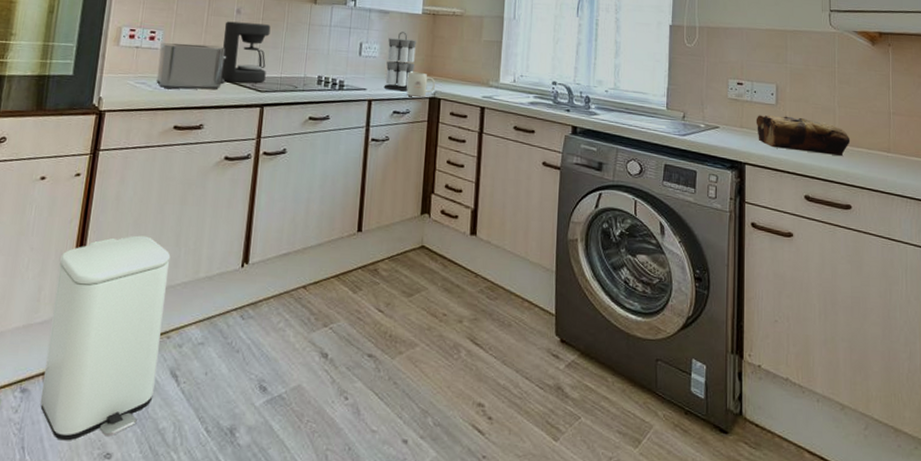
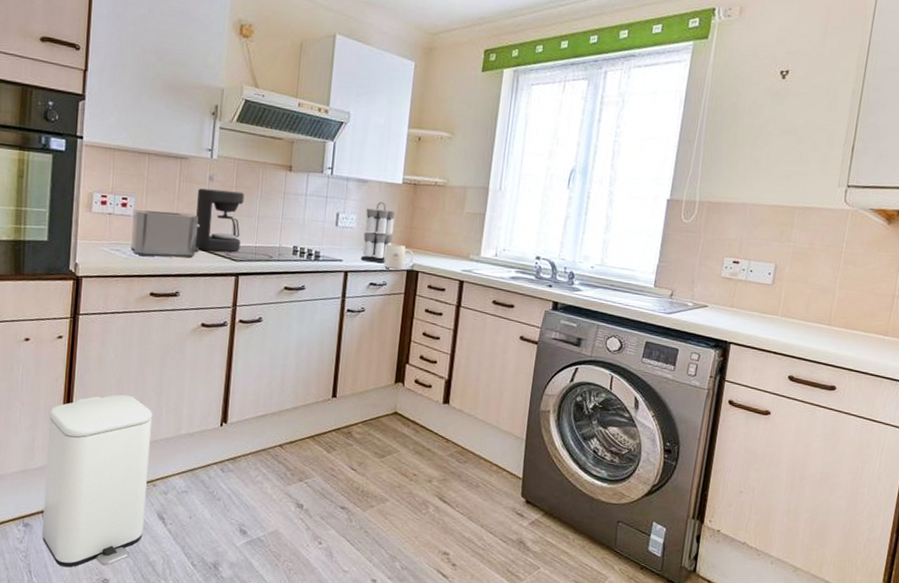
bread loaf: present [756,114,851,156] -> none [747,294,847,338]

